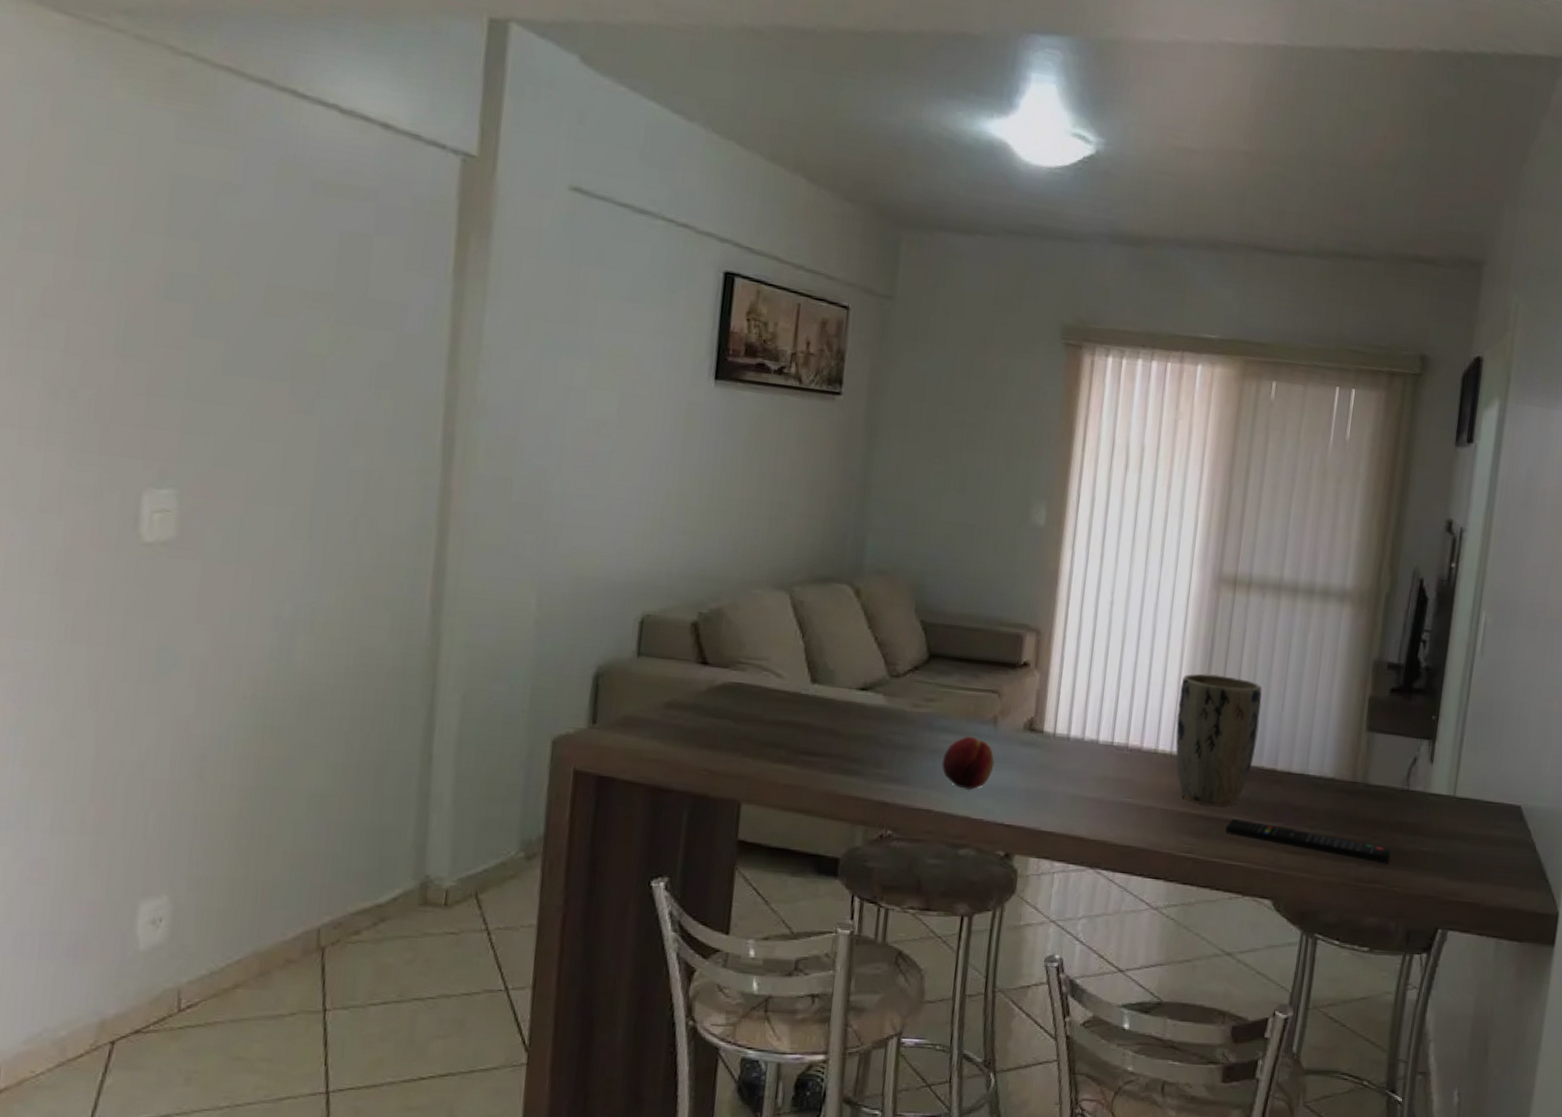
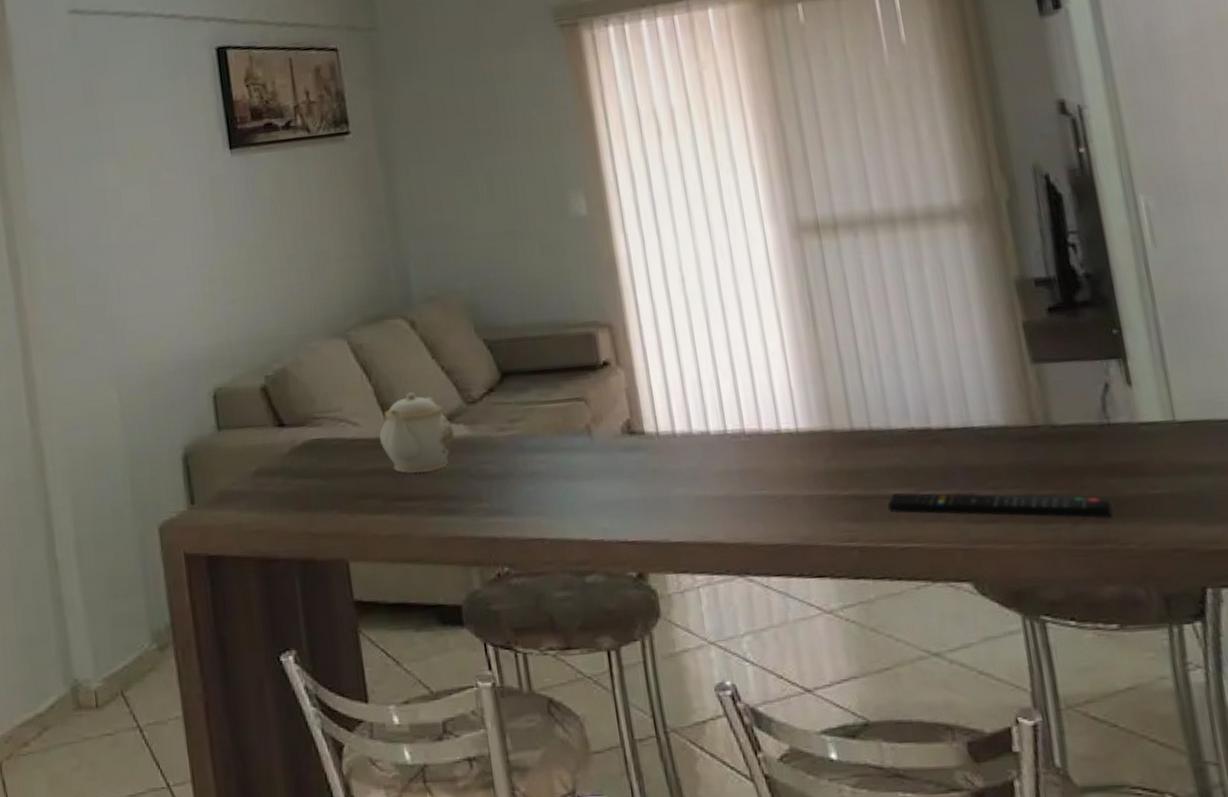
teapot: none [799,655,873,733] -> present [379,392,455,474]
fruit: present [942,736,995,790] -> none [542,451,601,510]
plant pot: present [1175,673,1262,806] -> none [786,332,900,483]

